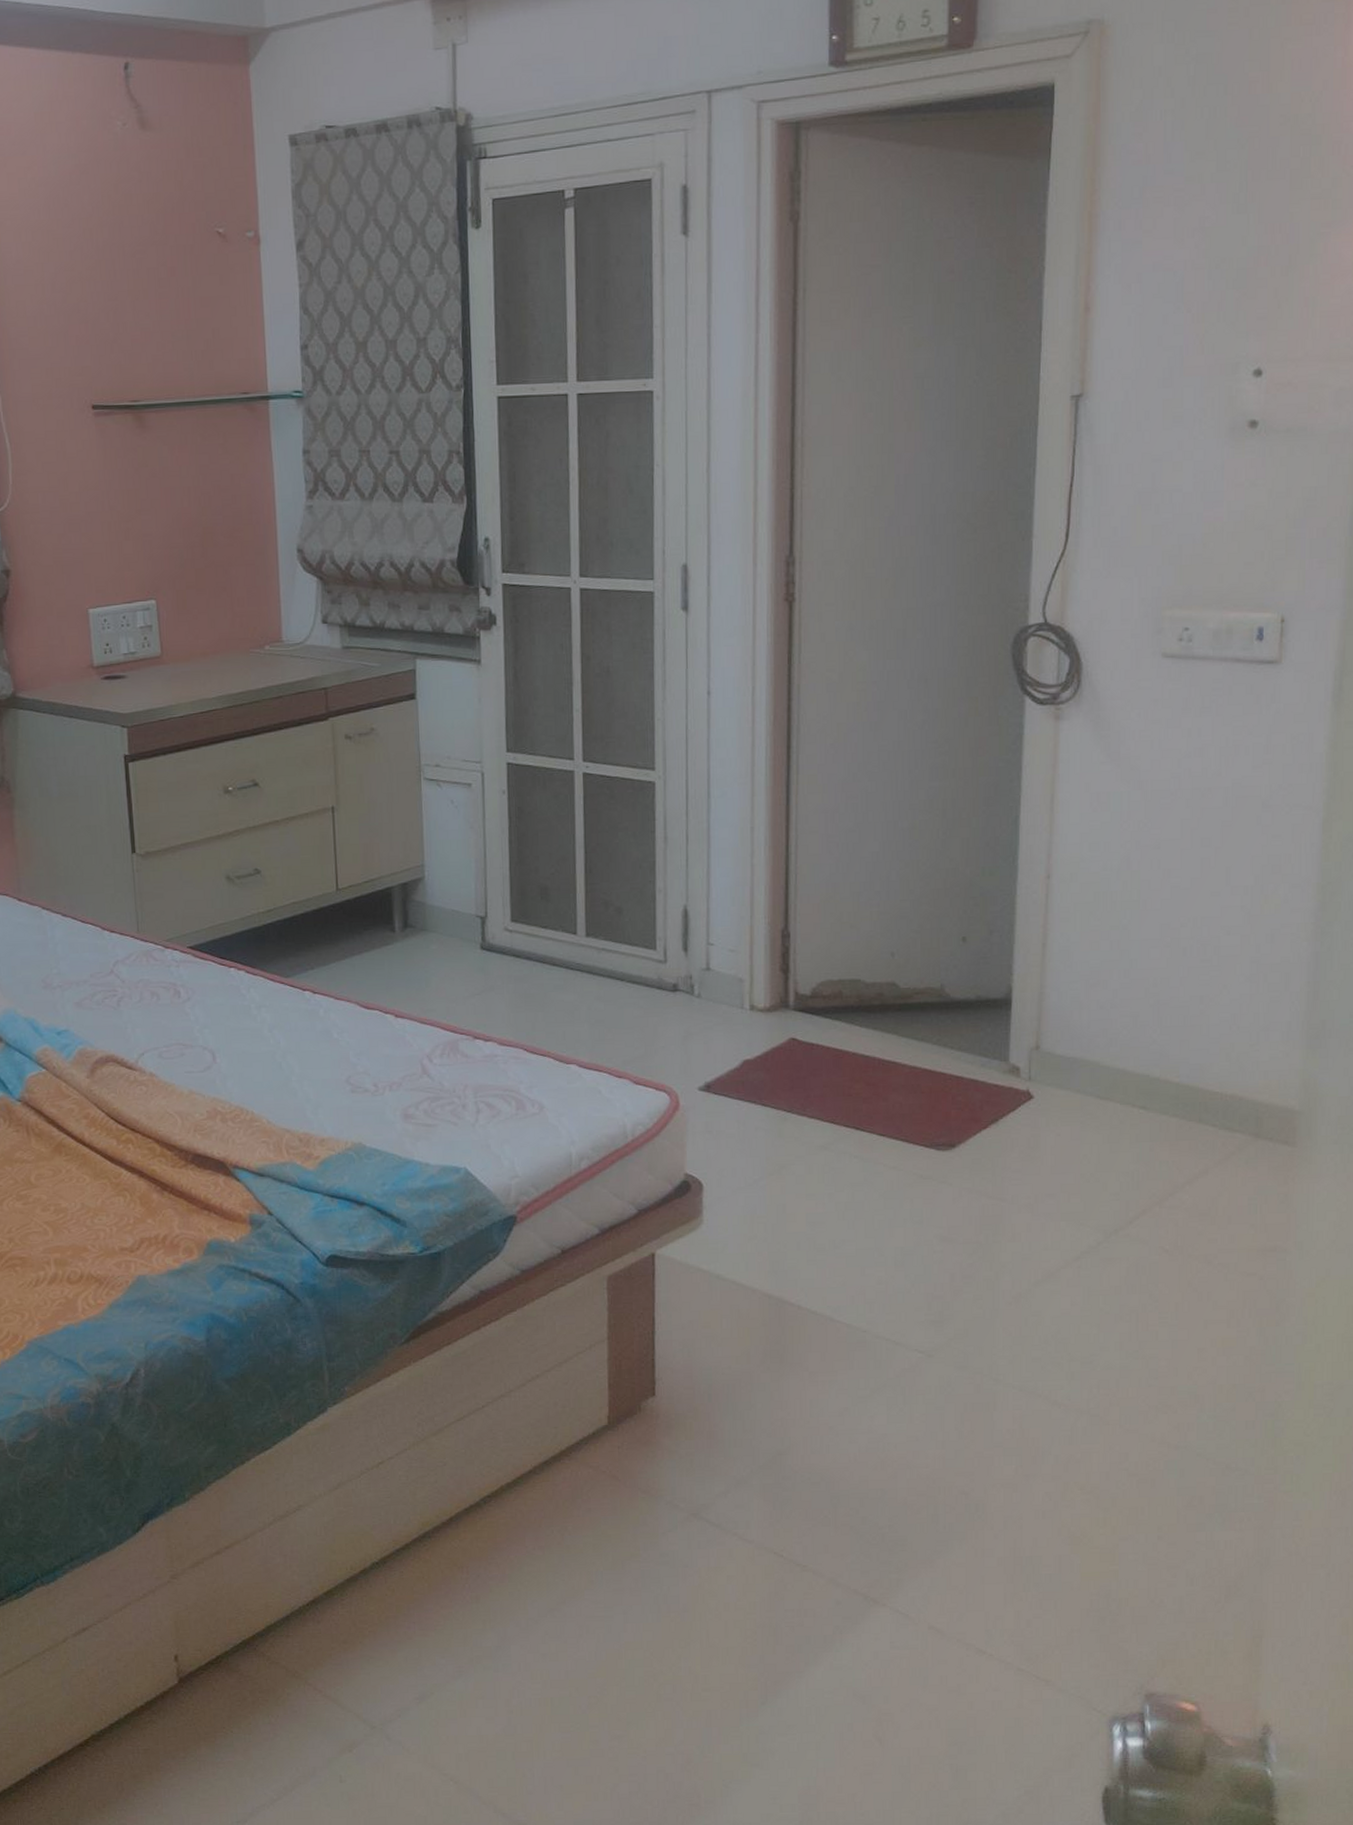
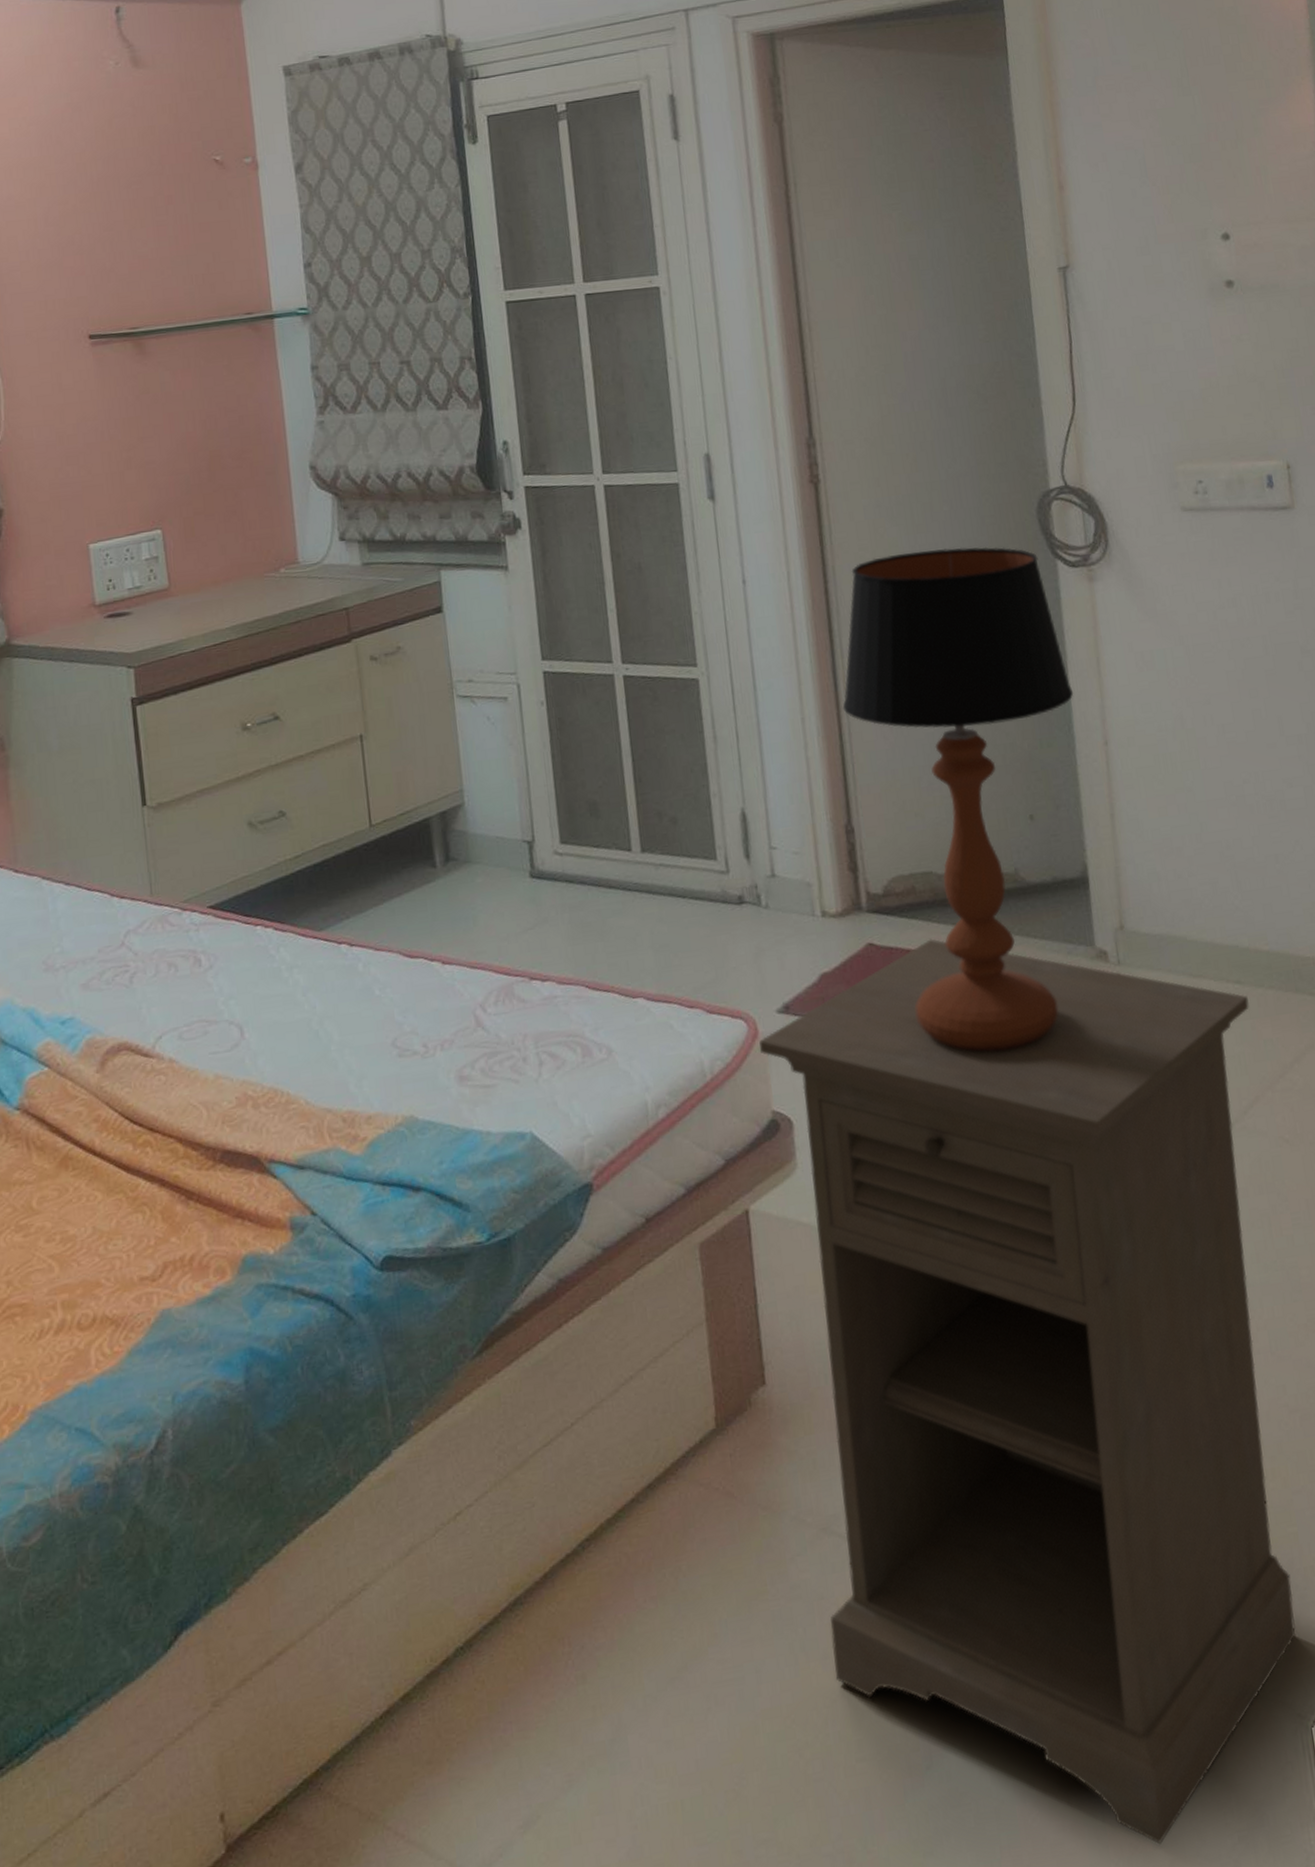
nightstand: none [678,1040,1151,1787] -> present [759,939,1296,1845]
table lamp: none [792,676,1023,1145] -> present [842,546,1074,1052]

